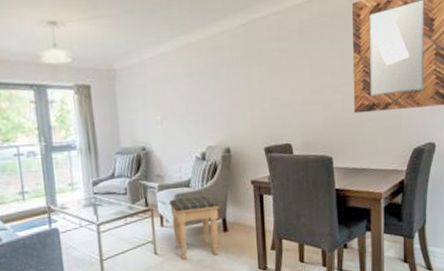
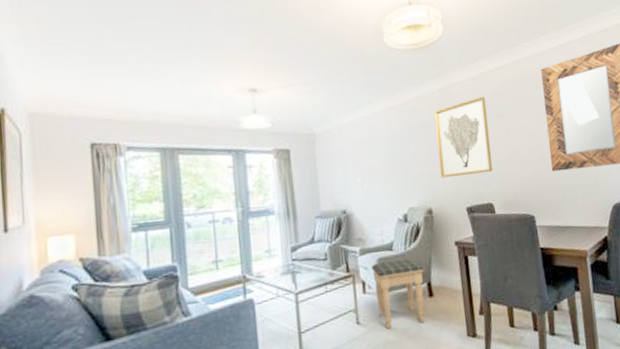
wall art: none [237,32,294,118] -> present [435,96,493,178]

